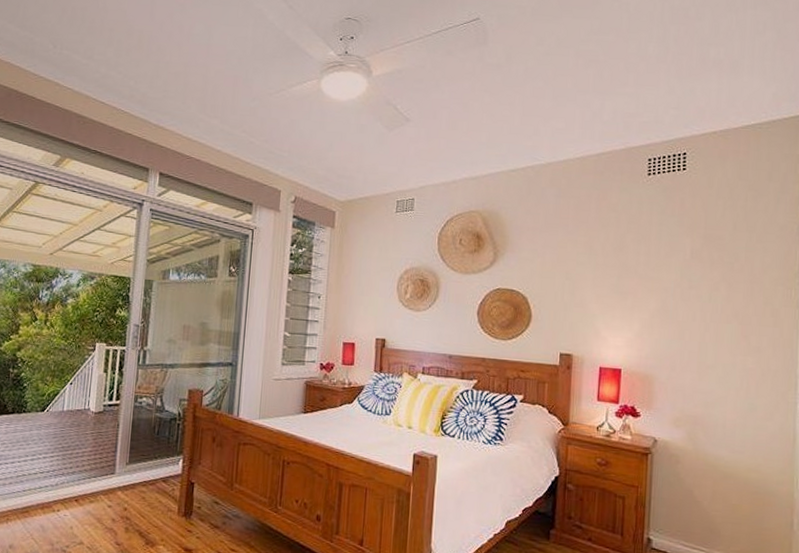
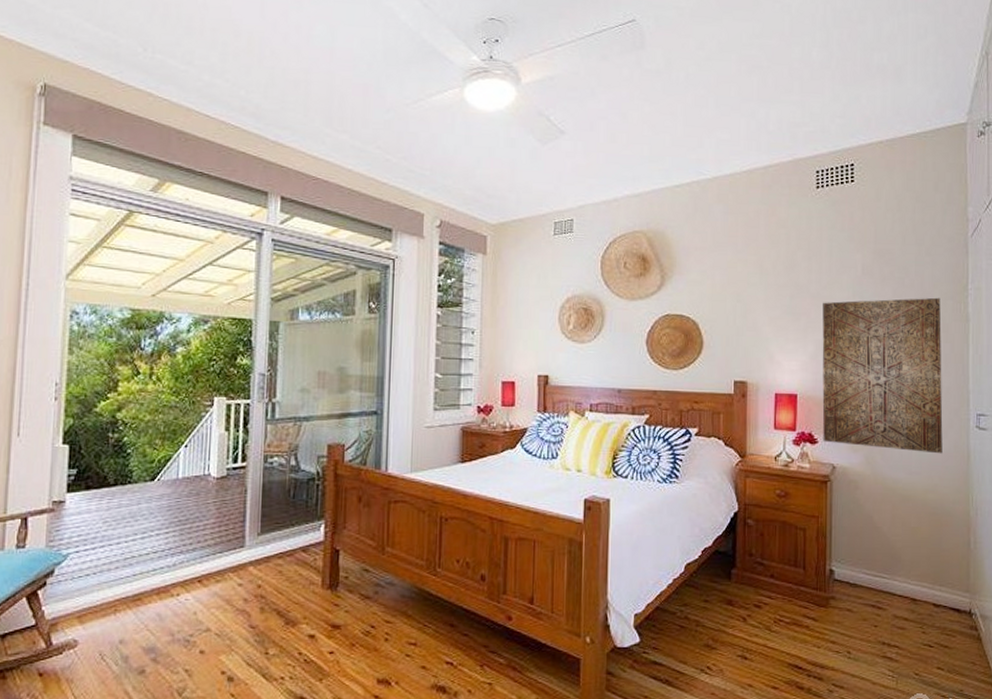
wall art: none [645,283,771,435] -> present [822,297,943,454]

